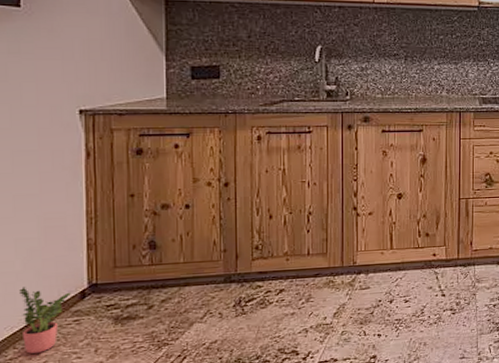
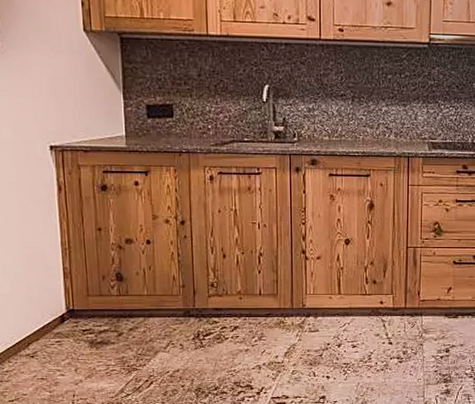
potted plant: present [19,287,71,354] -> none [10,308,52,368]

